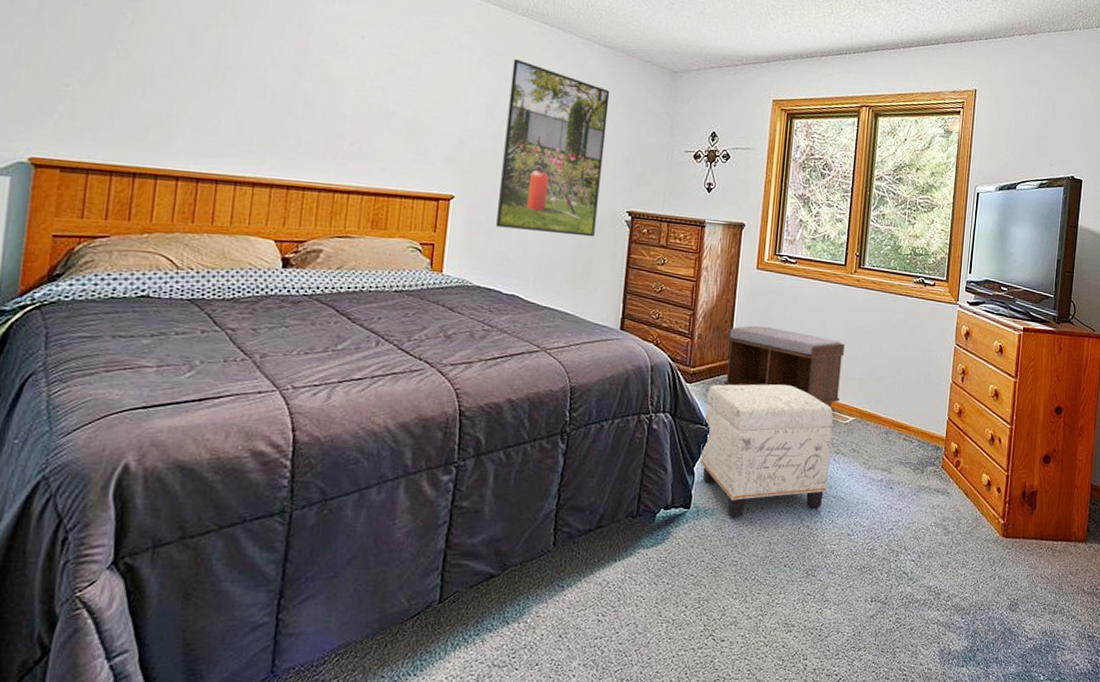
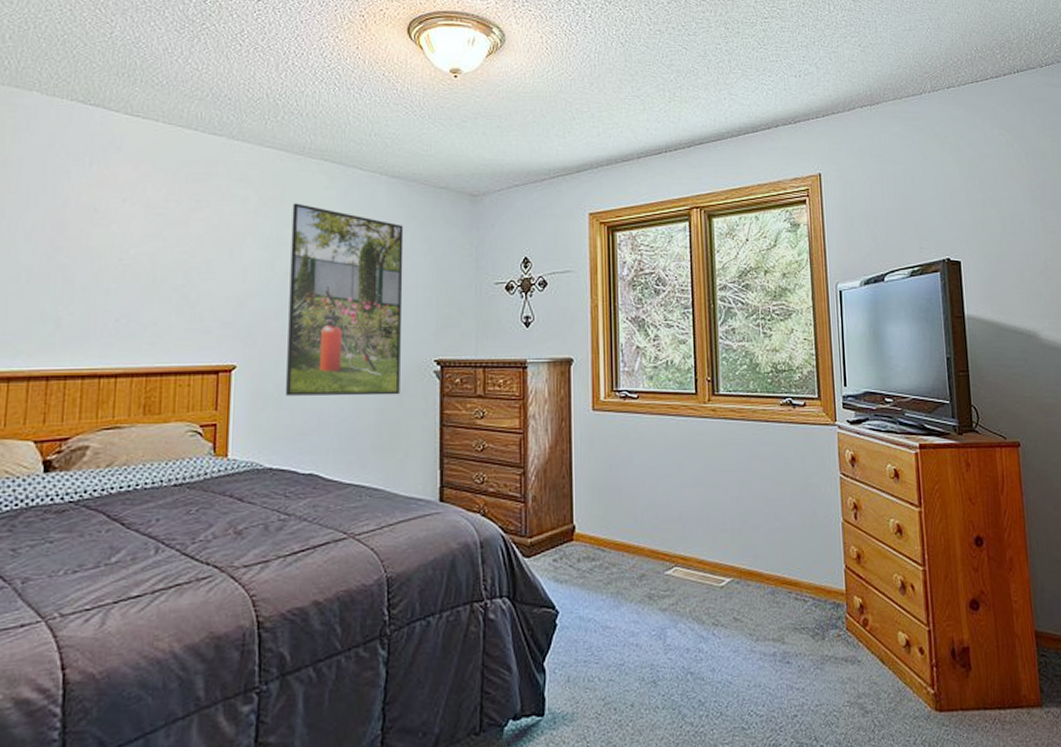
ottoman: present [700,384,833,517] -> none [549,545,709,721]
bench: present [724,325,845,408] -> none [568,478,710,569]

